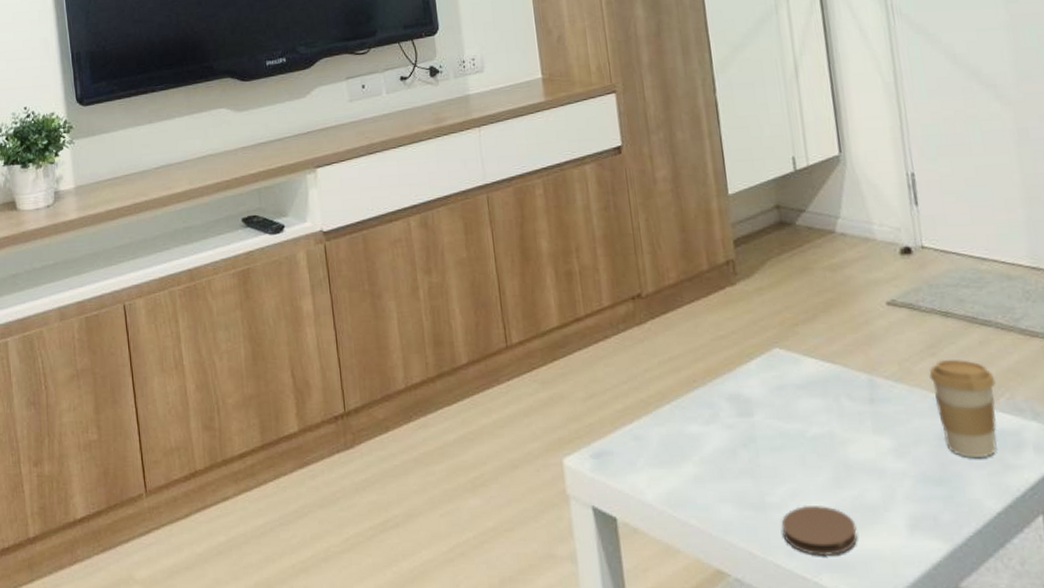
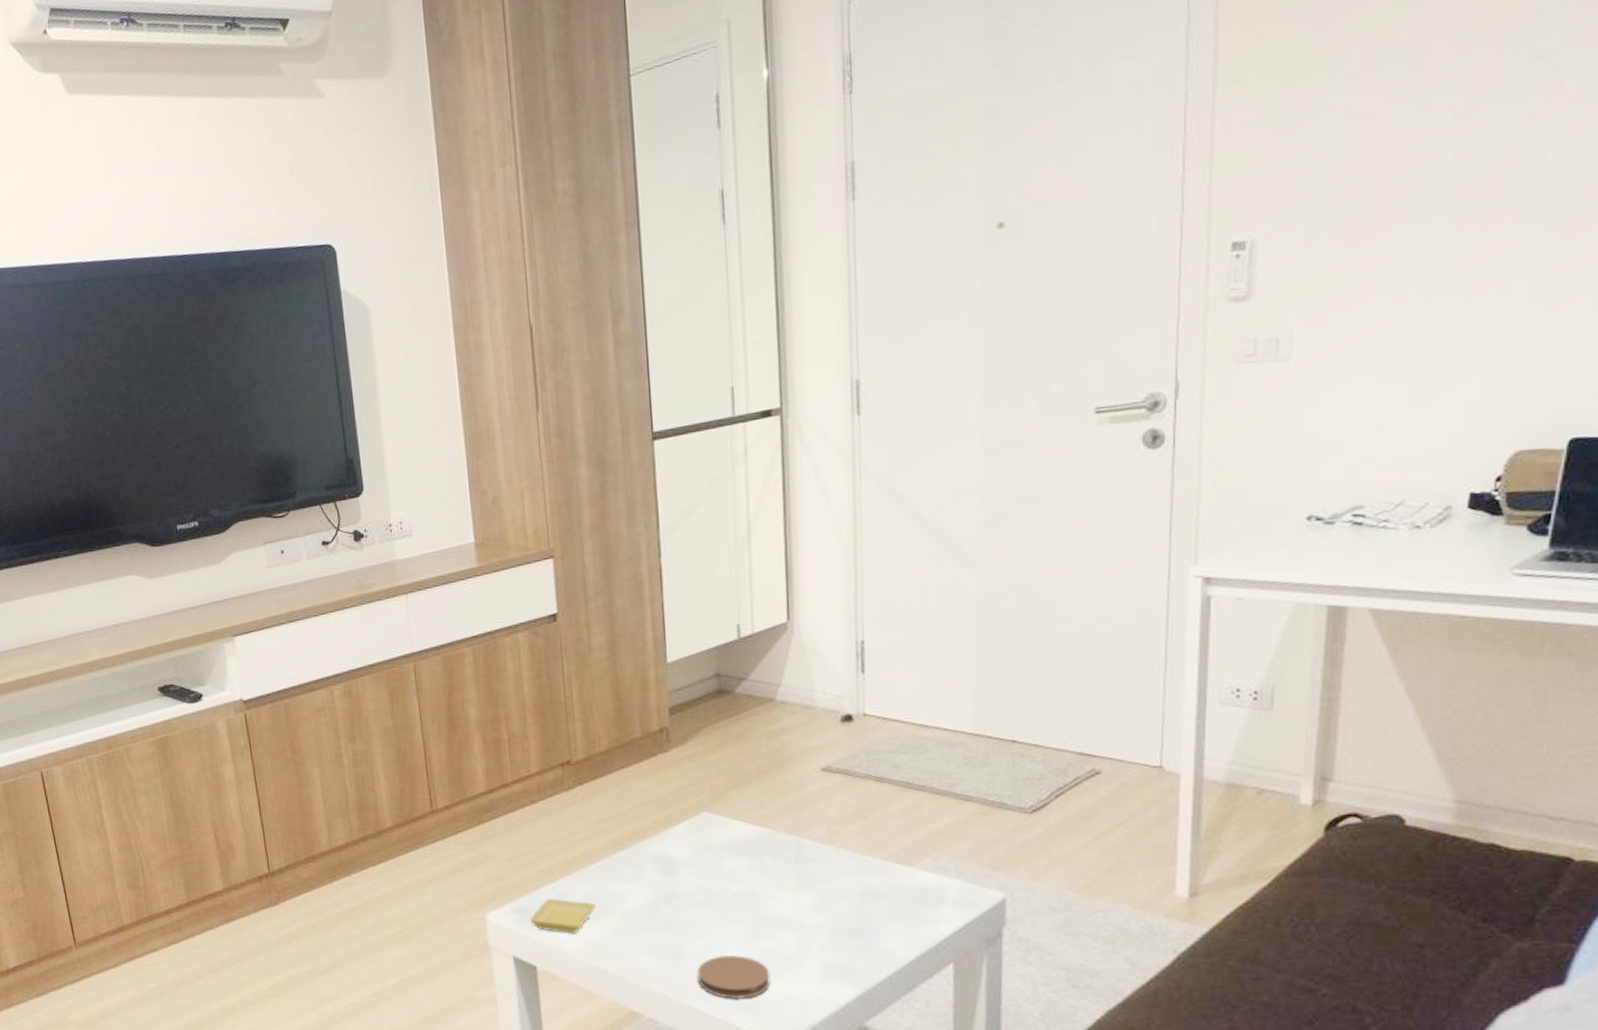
saucer: none [607,441,674,481] -> present [529,898,596,934]
coffee cup: present [929,359,997,459] -> none [857,822,923,913]

